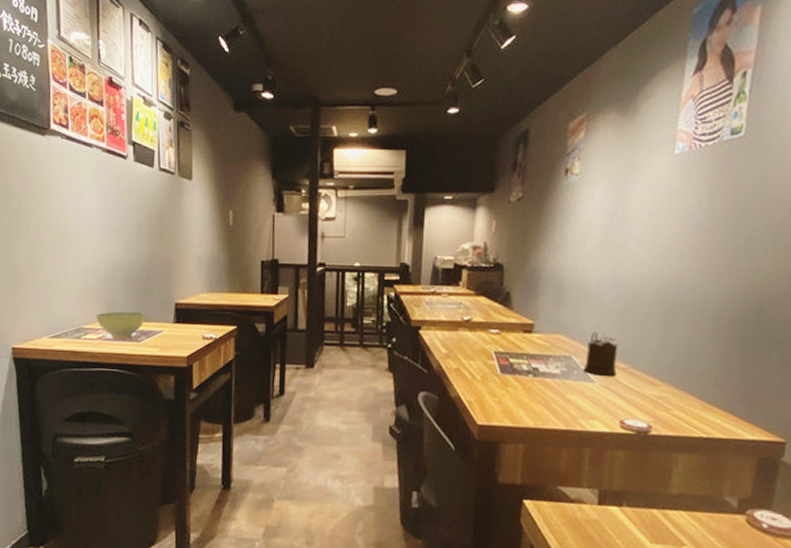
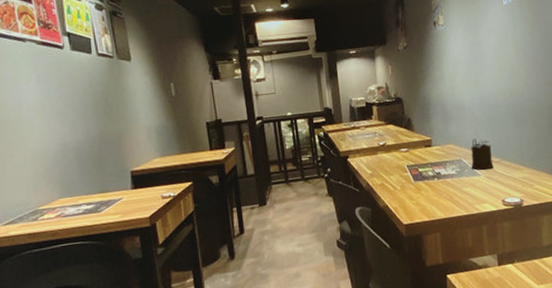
bowl: present [95,311,146,340] -> none [50,184,104,215]

